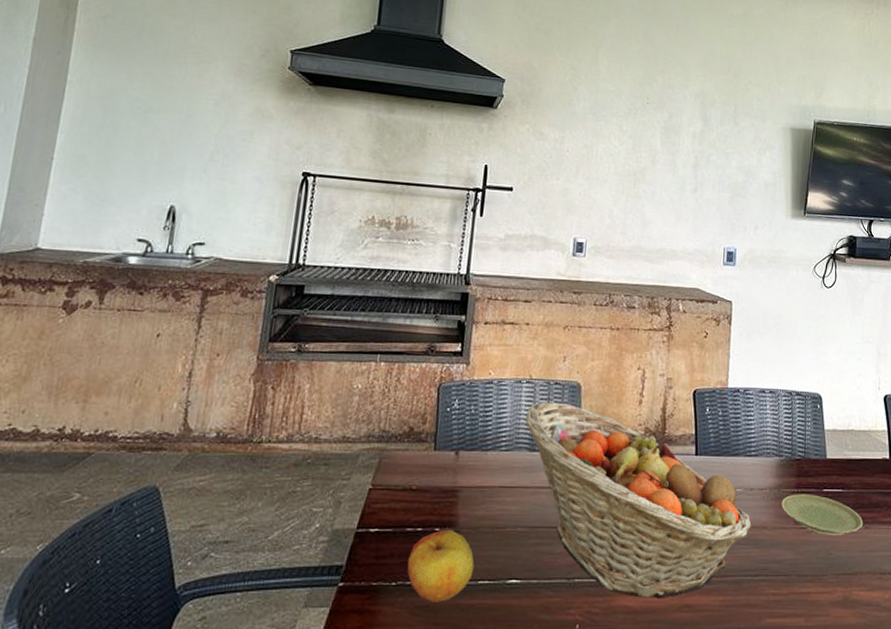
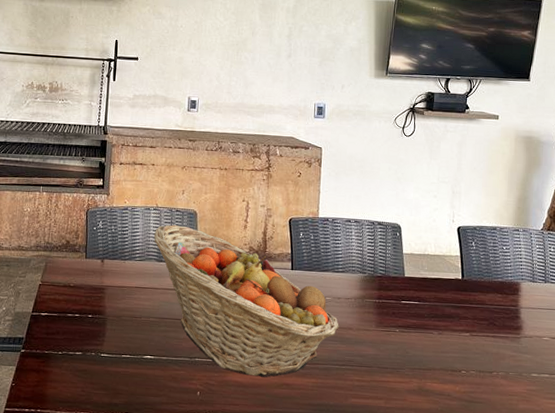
apple: present [407,529,474,602] -> none [69,316,119,368]
plate: present [781,494,863,535] -> none [365,303,436,338]

